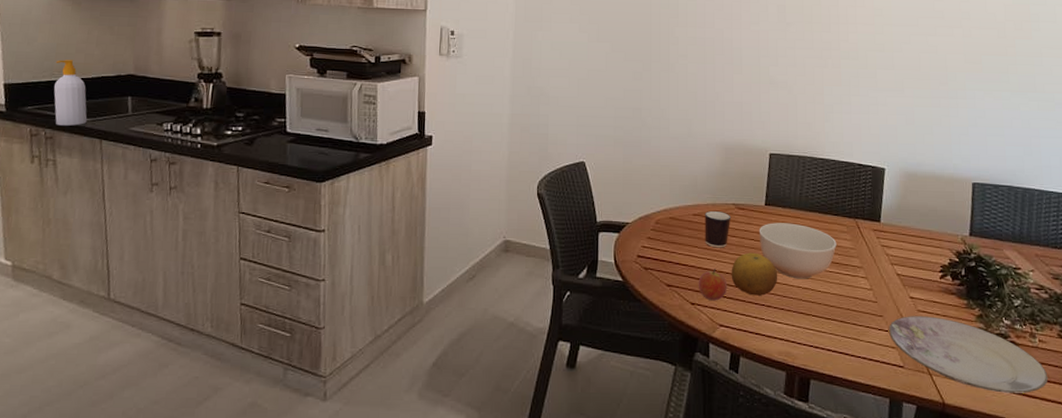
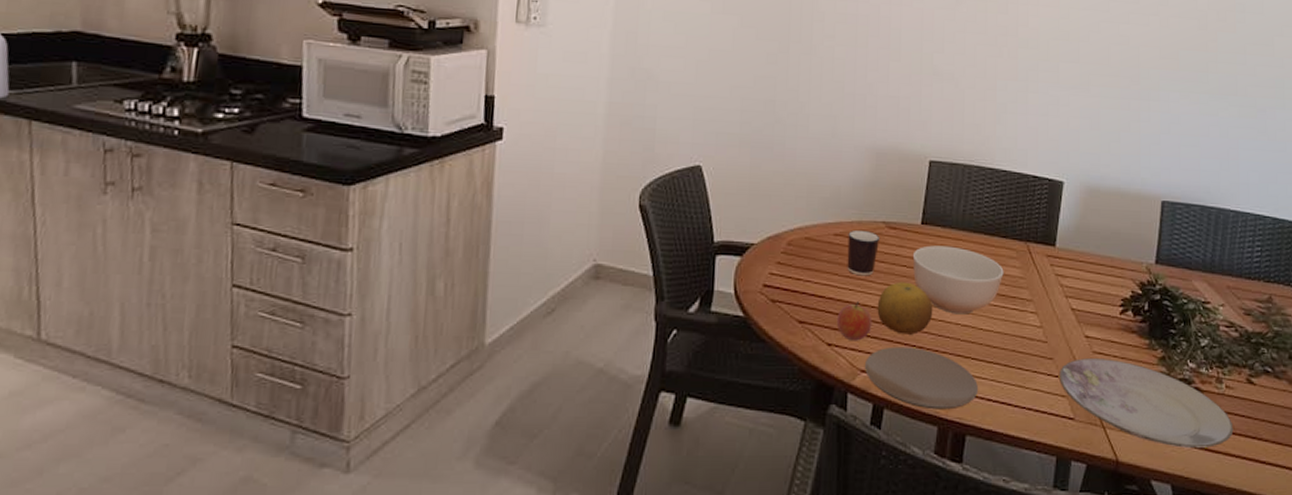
plate: none [723,305,819,358] -> present [865,346,978,410]

